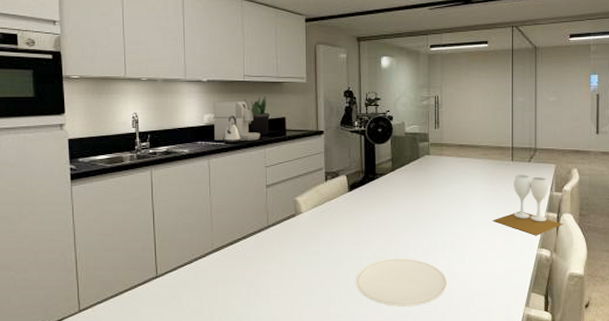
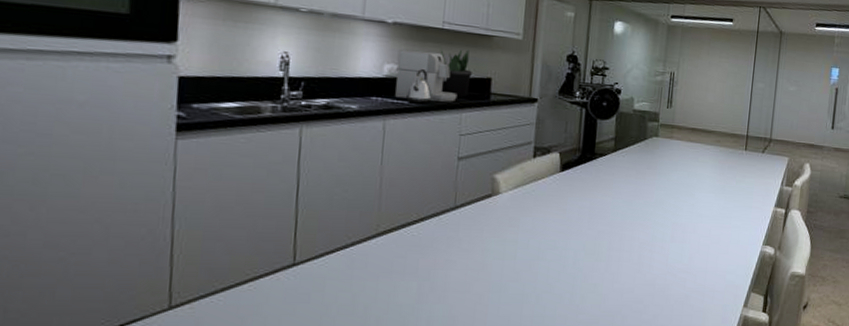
plate: present [355,258,447,306] -> none [557,250,663,305]
wineglass: present [493,174,563,236] -> none [719,165,790,232]

